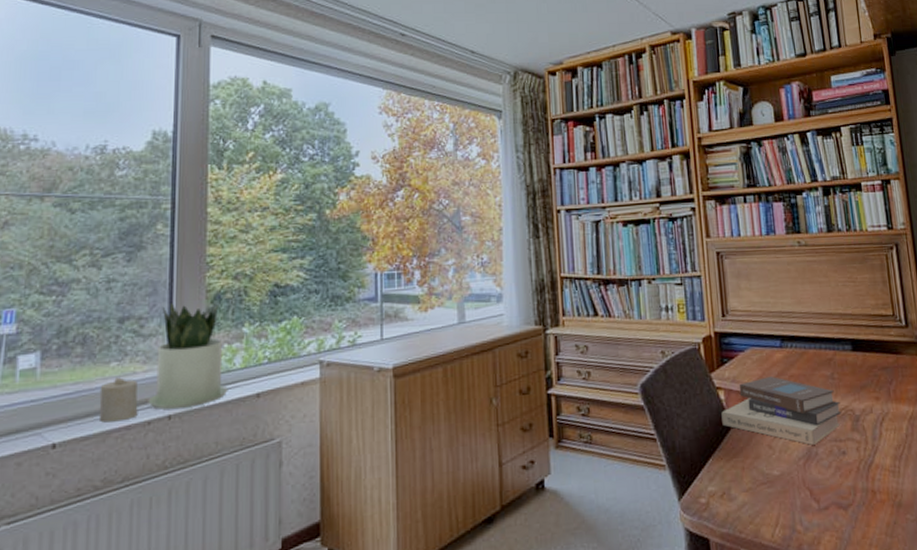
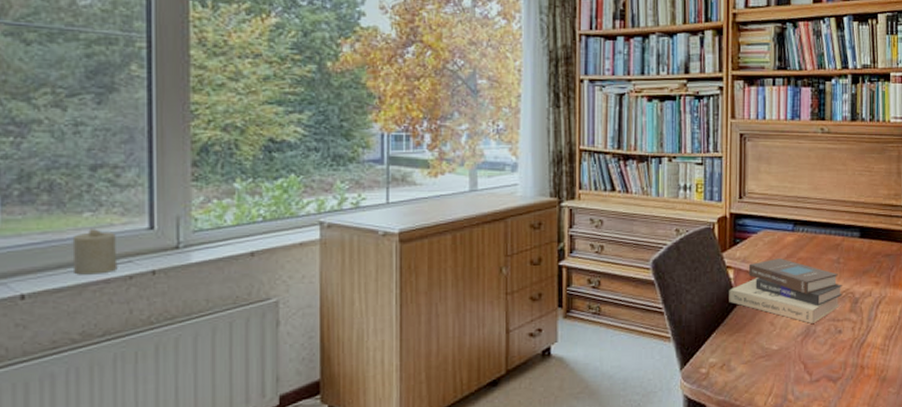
planter: present [148,299,228,409] -> none [128,151,219,264]

